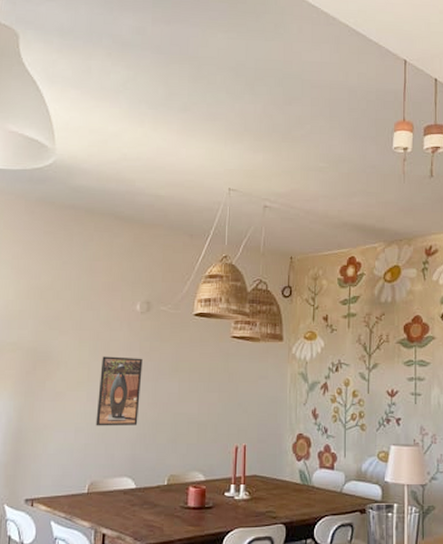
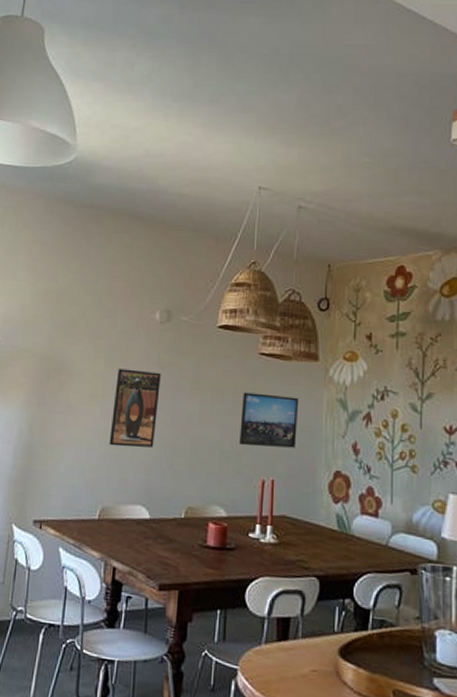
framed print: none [215,371,267,418] -> present [239,392,299,448]

